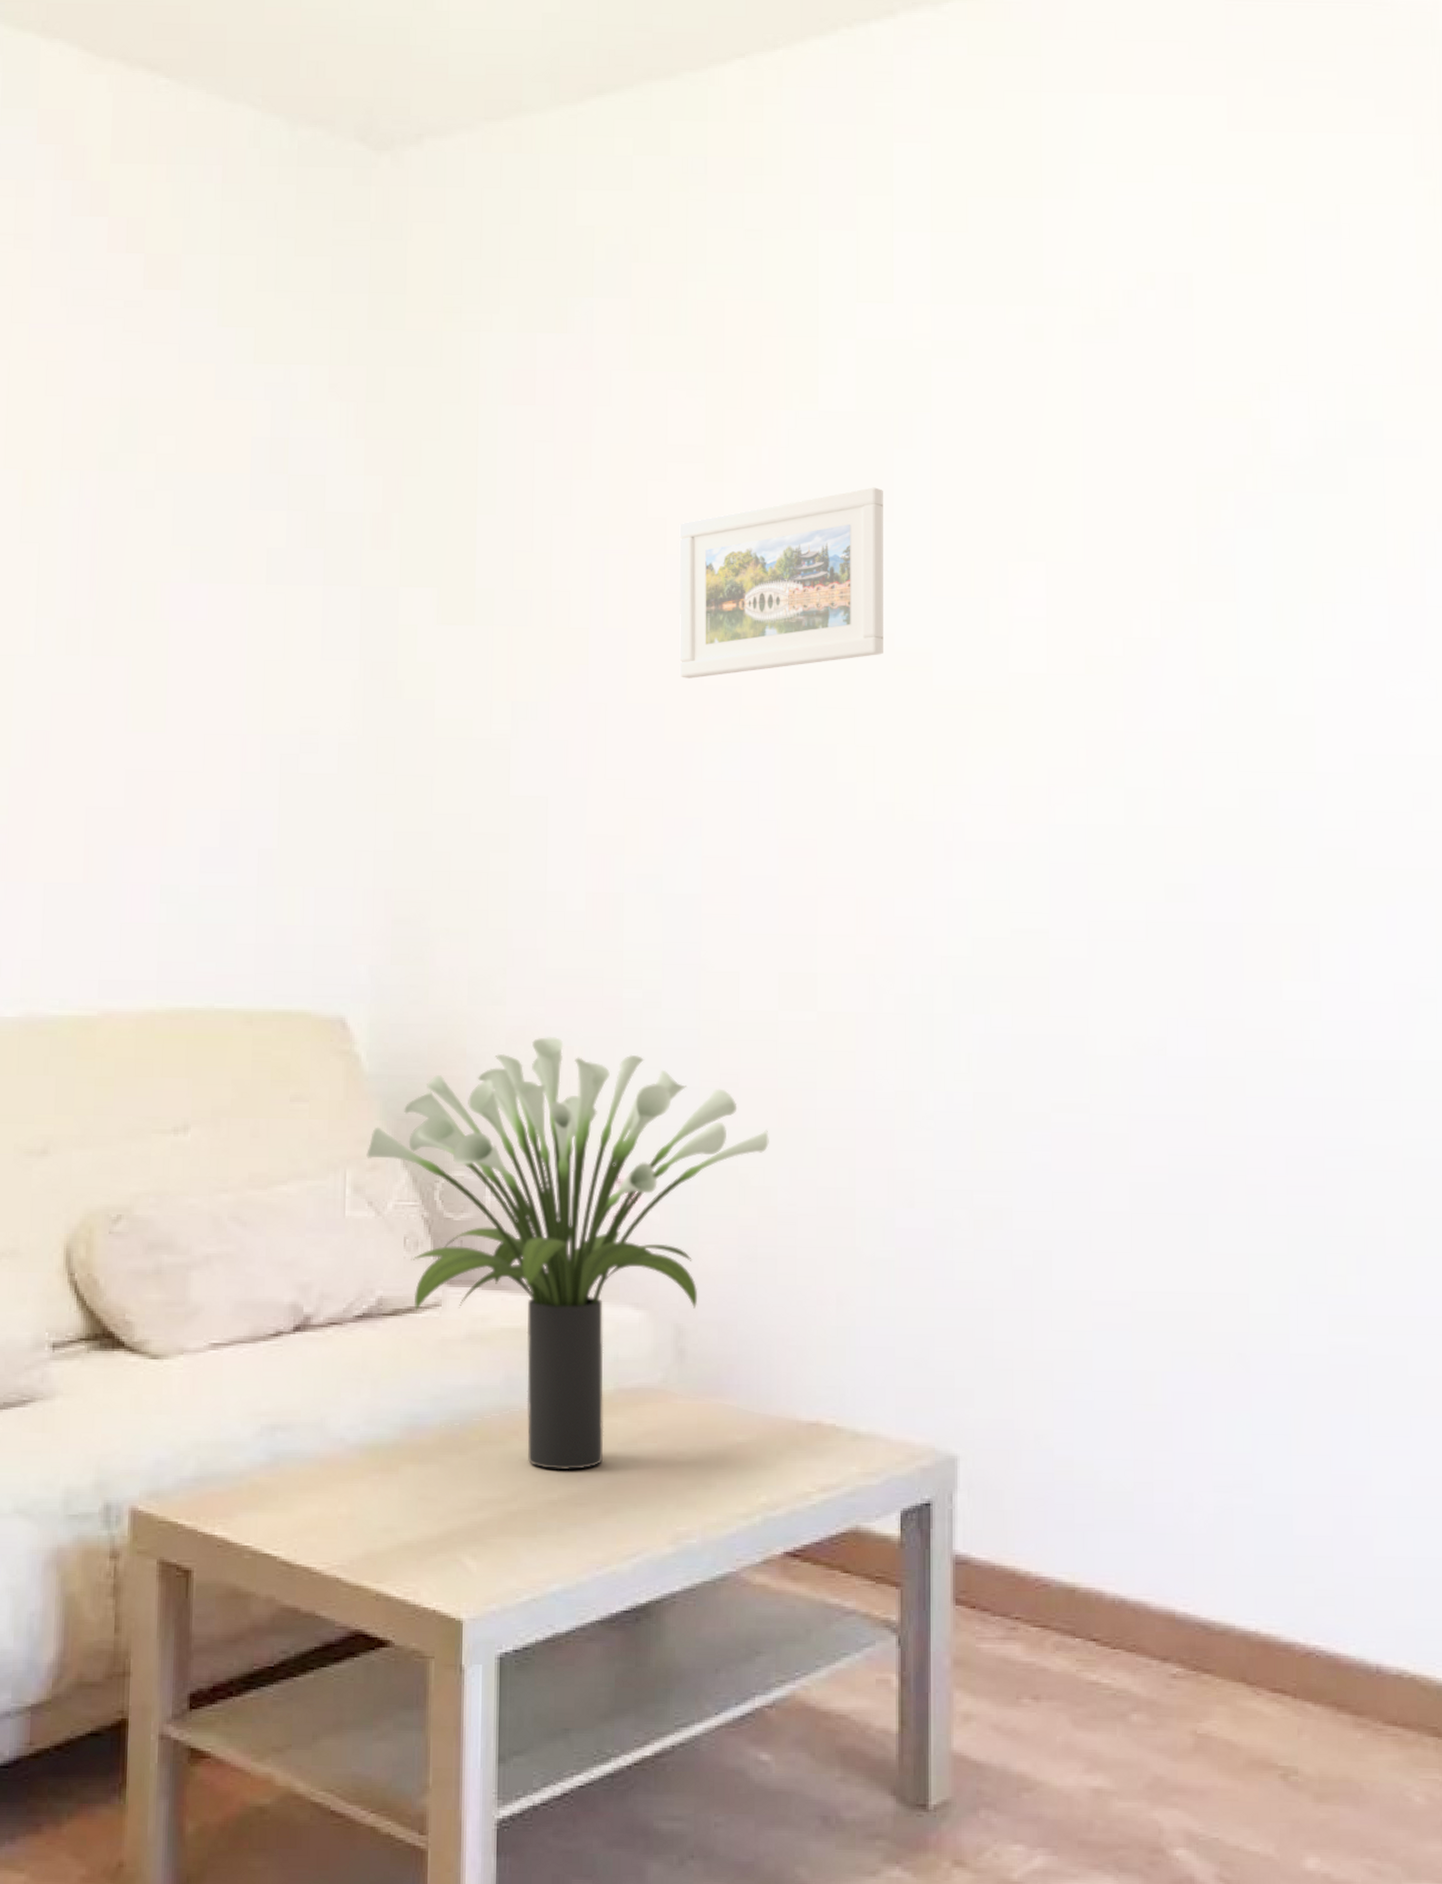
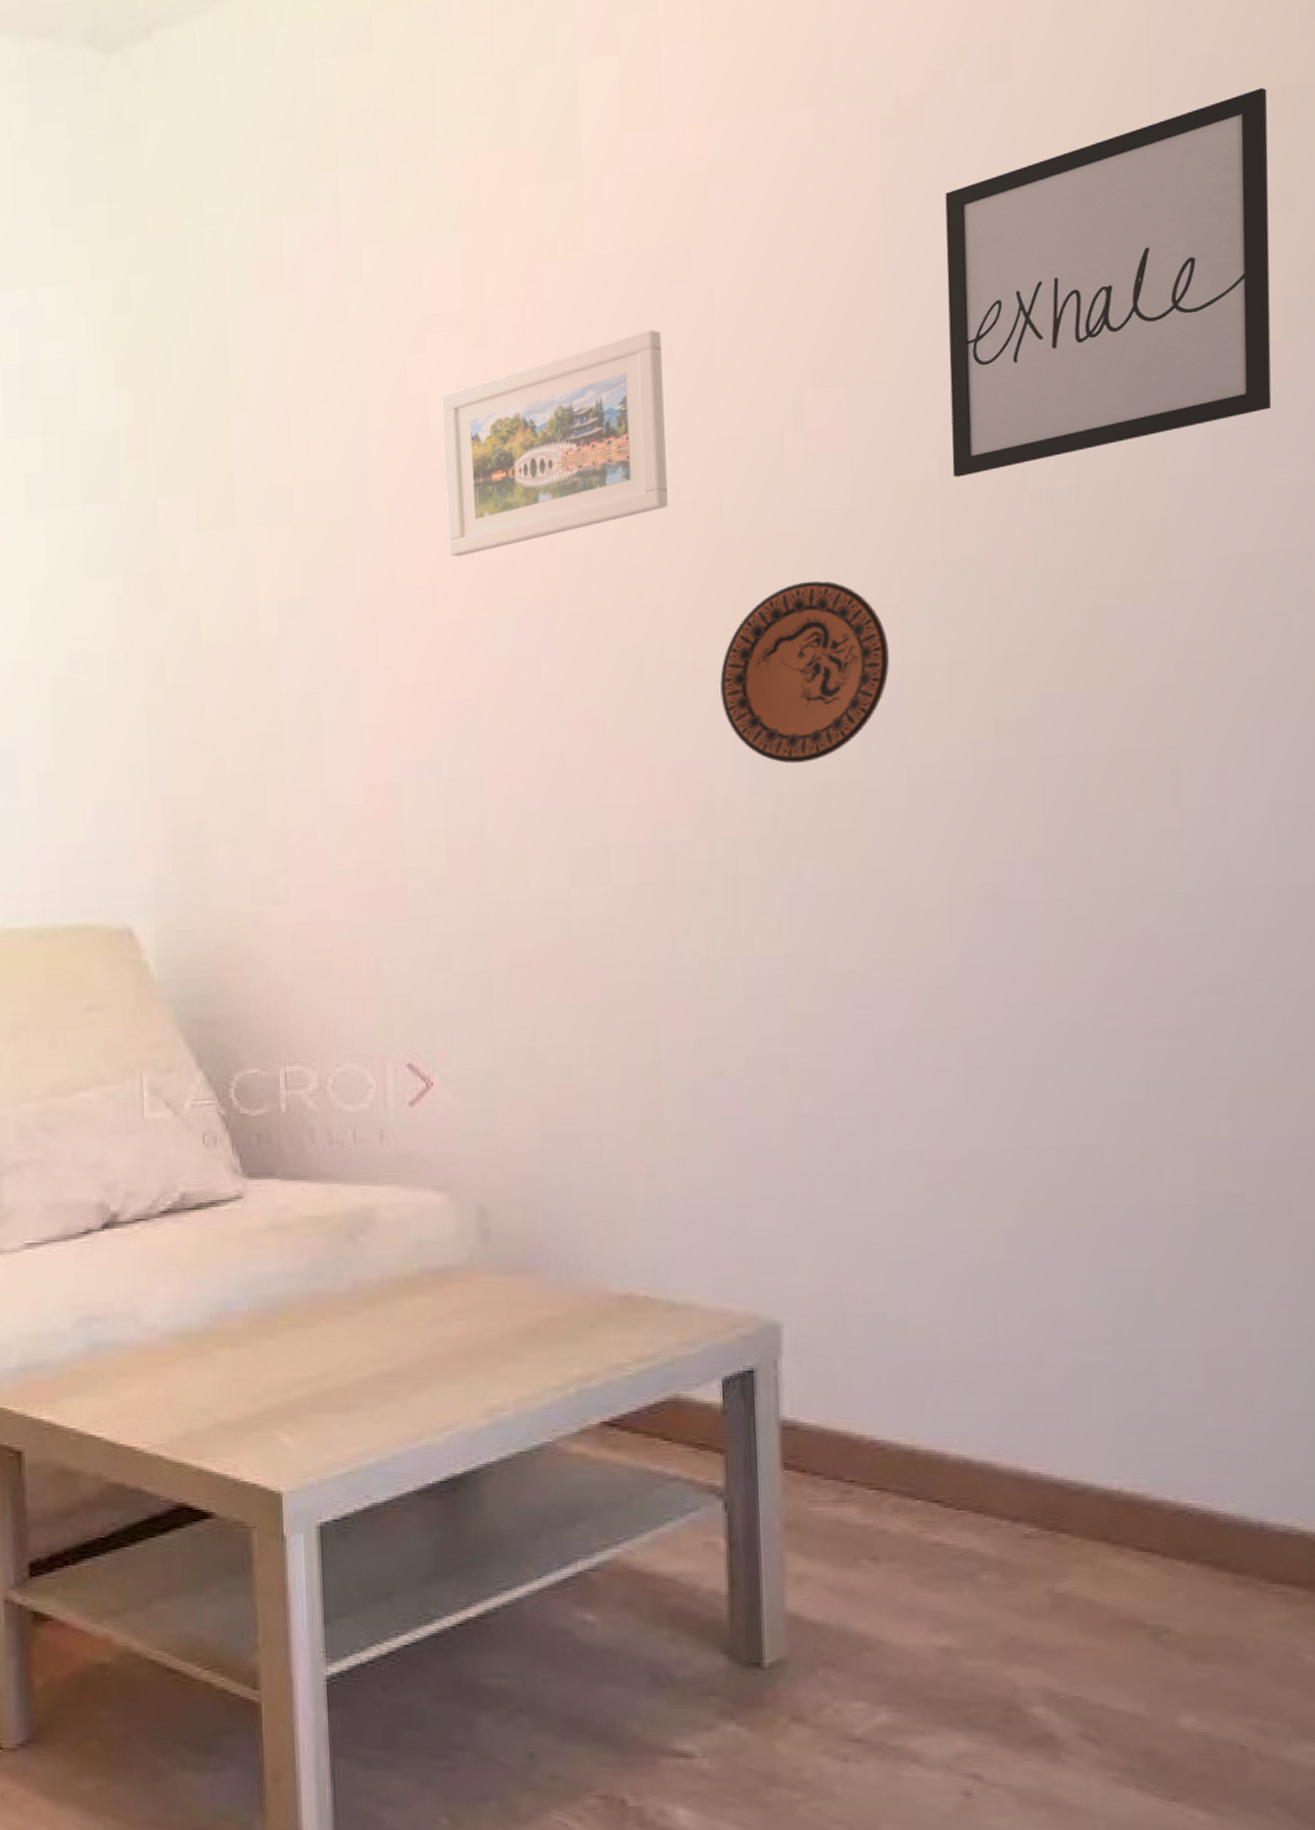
potted plant: present [366,1037,769,1471] -> none [161,931,567,1350]
decorative plate: none [924,738,1076,909] -> present [720,581,890,764]
wall art: none [1134,348,1401,657] -> present [945,87,1272,478]

